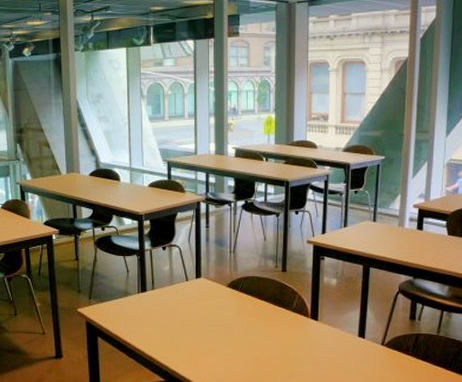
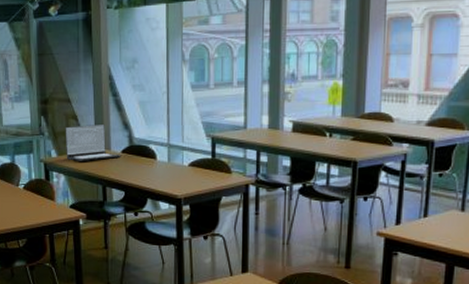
laptop: none [38,151,89,183] -> present [65,125,121,161]

